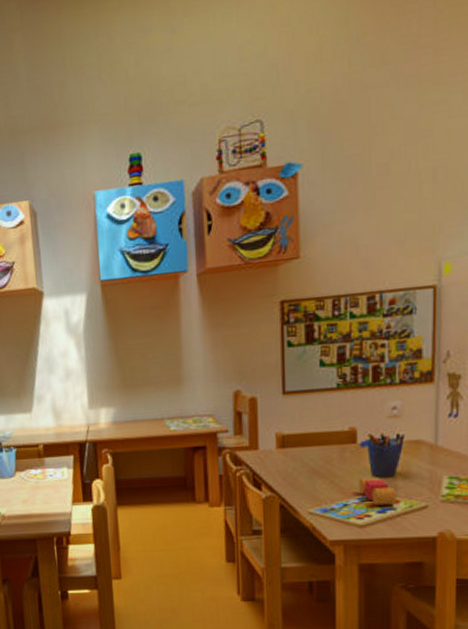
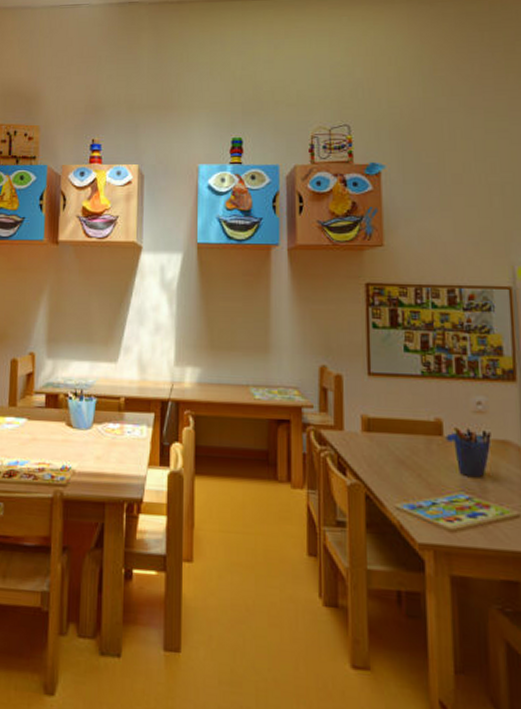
toy blocks: present [358,477,397,506] -> none [446,474,487,510]

